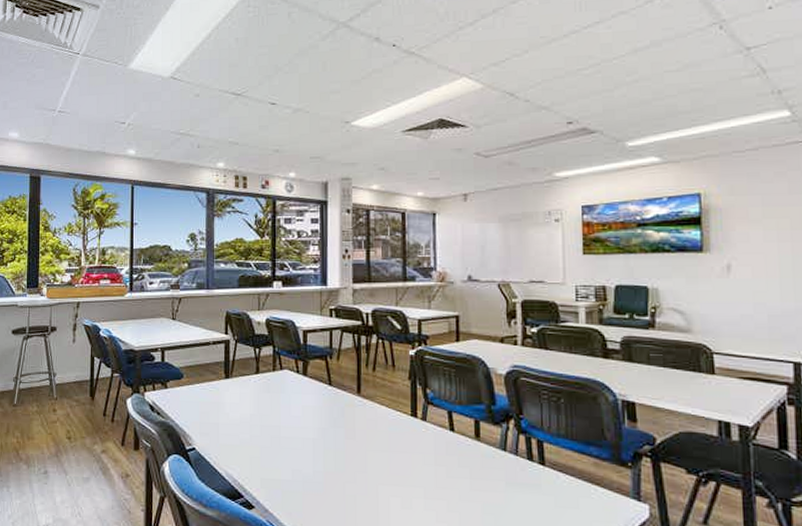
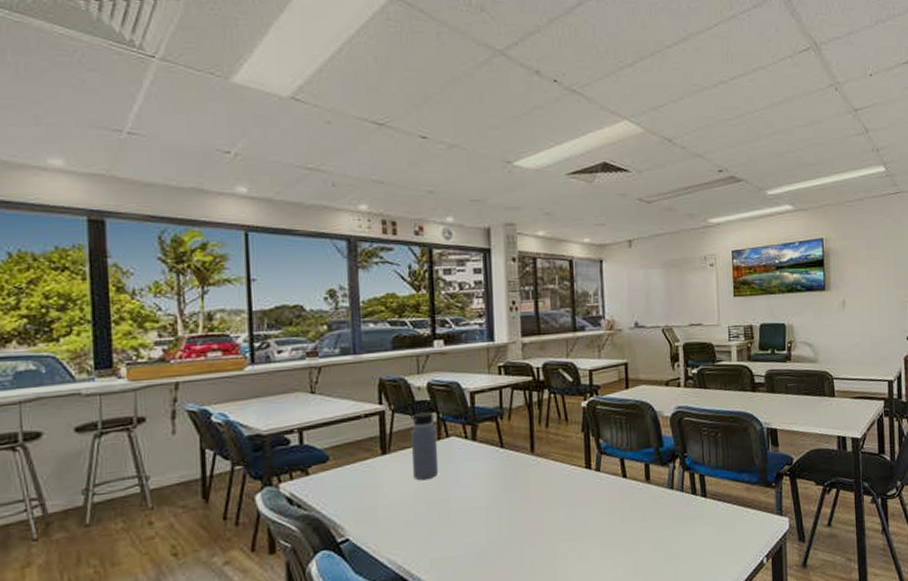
water bottle: none [249,335,273,406] -> present [409,402,439,481]

